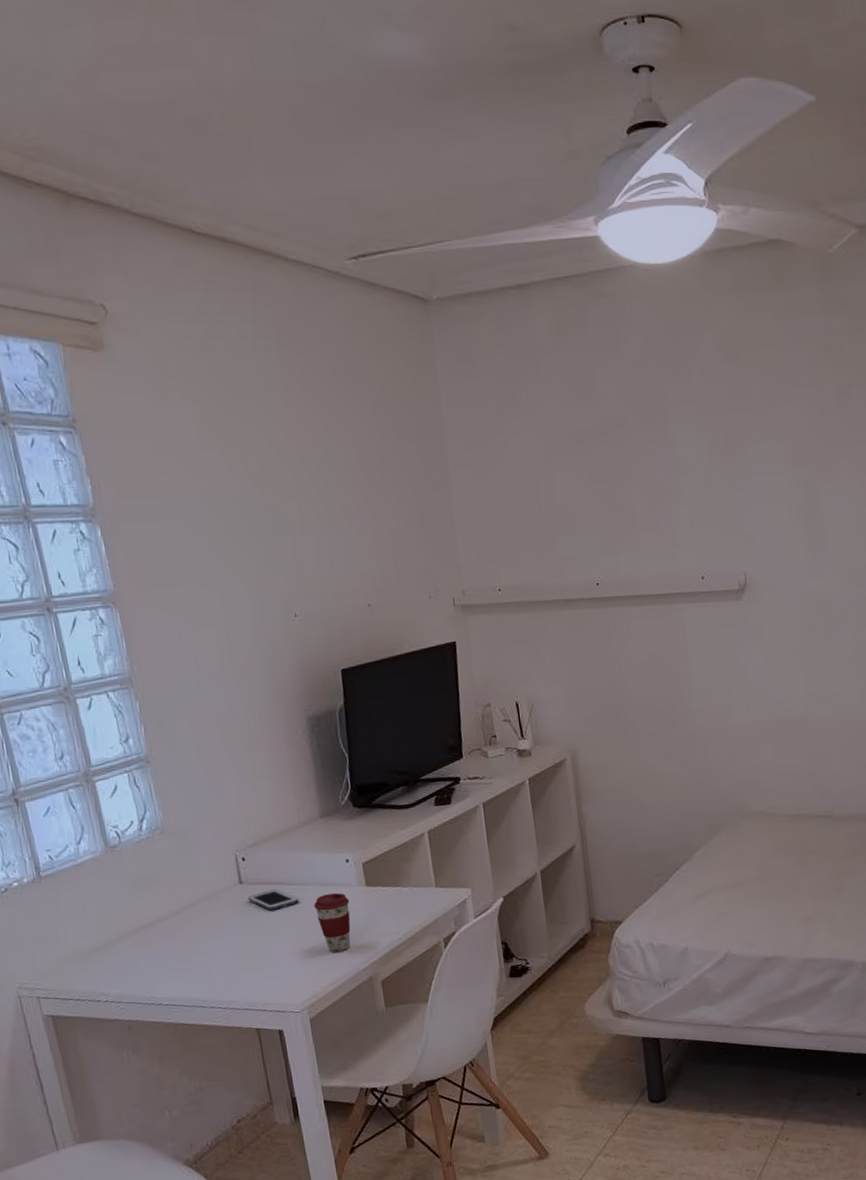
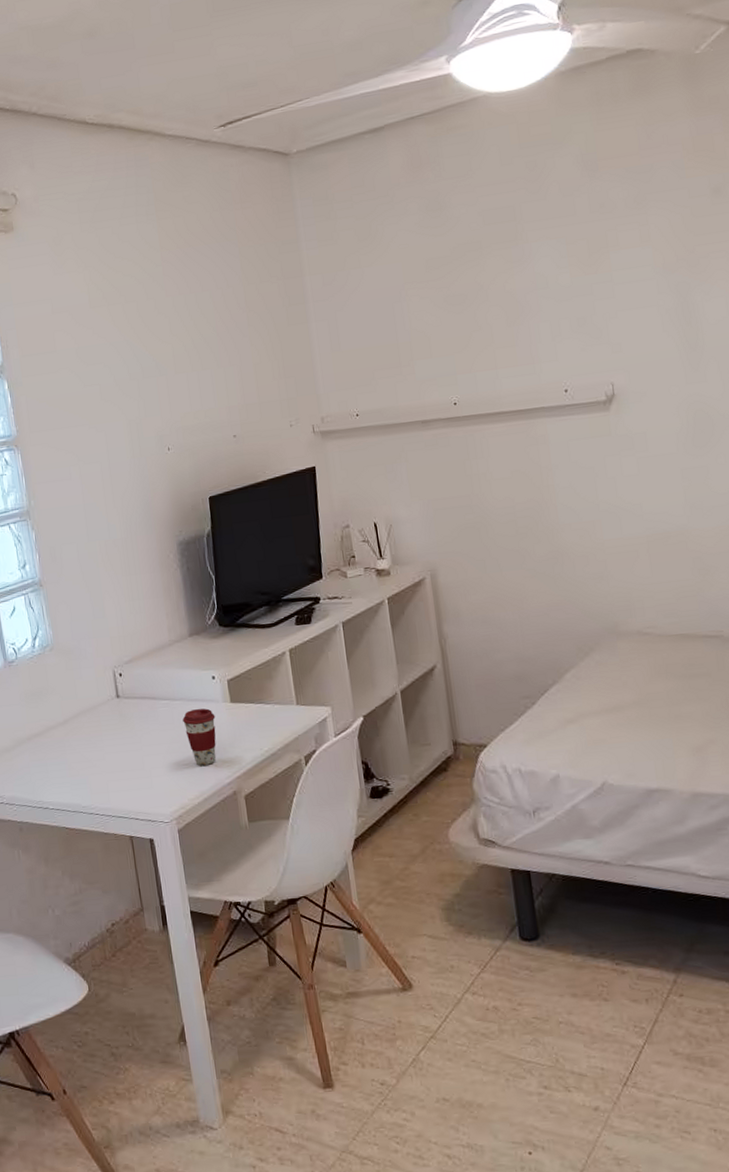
cell phone: present [247,889,299,911] -> none [123,703,169,724]

